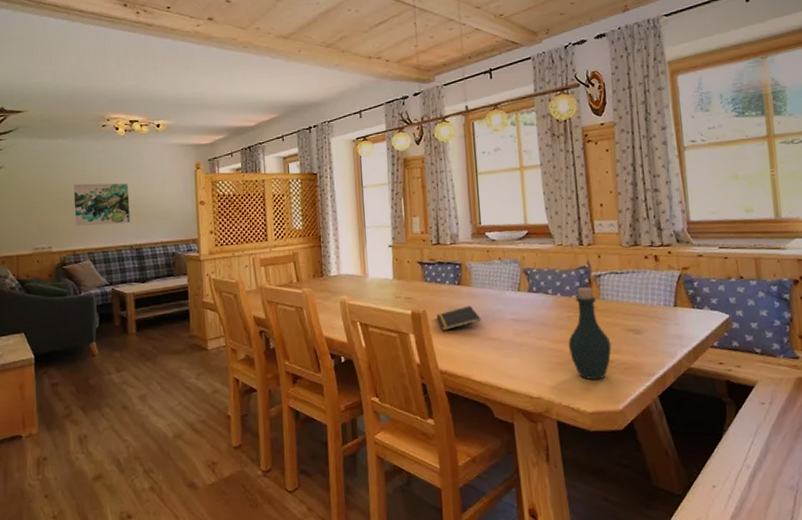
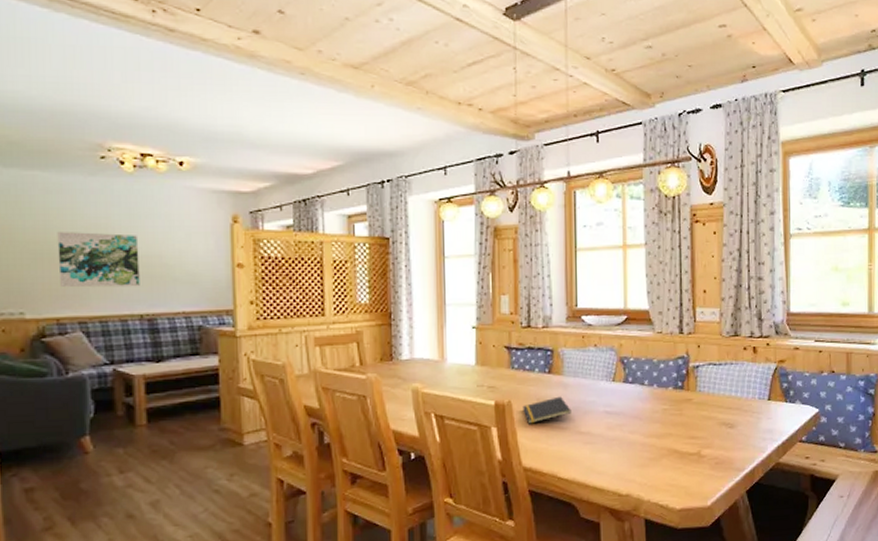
bottle: present [568,287,612,380] -> none [661,379,704,476]

